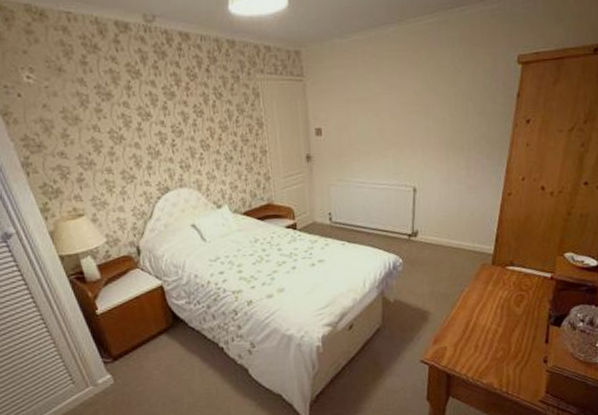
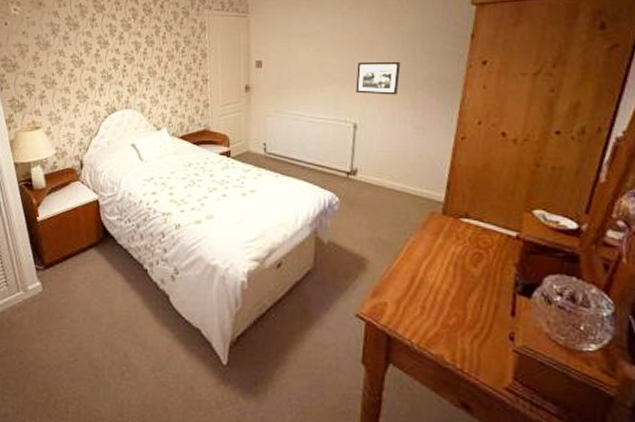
picture frame: none [414,123,455,158] -> present [356,61,401,95]

